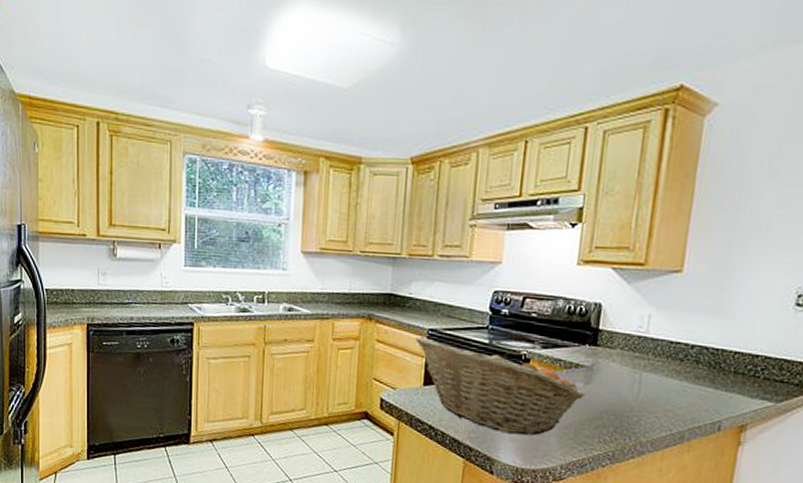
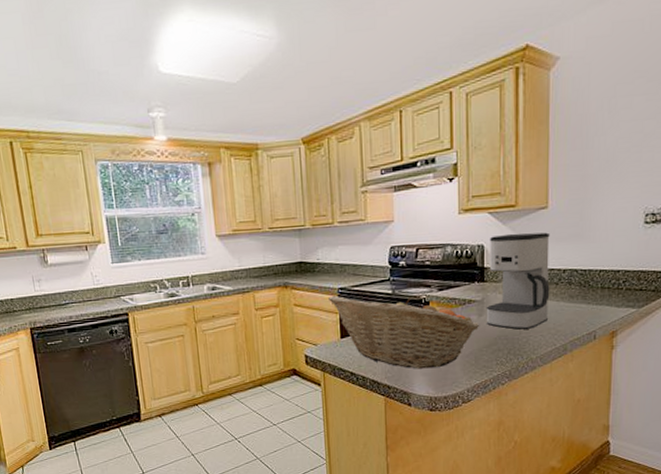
coffee maker: none [594,295,681,407] -> present [486,232,550,330]

